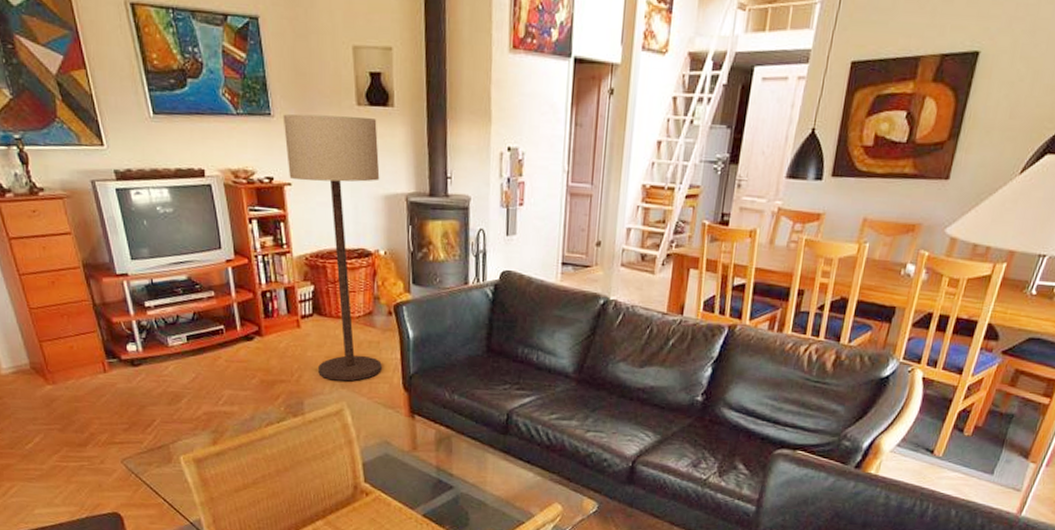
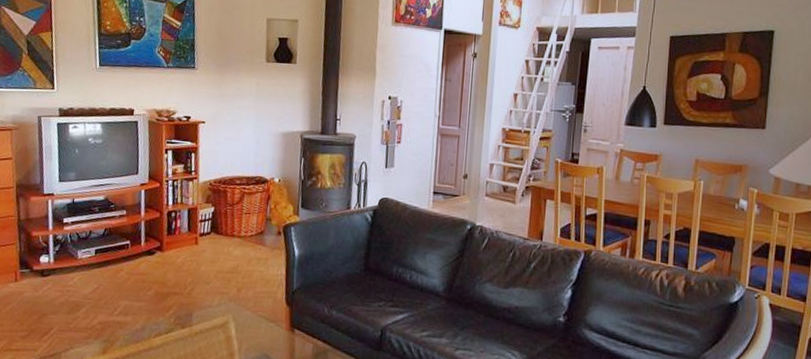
floor lamp: present [283,114,382,382] -> none [204,68,282,295]

